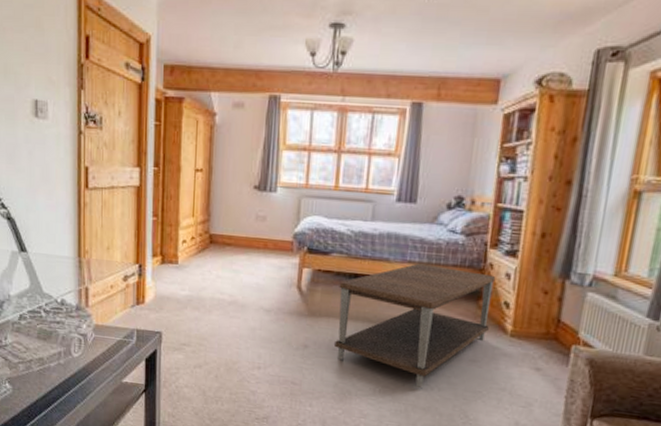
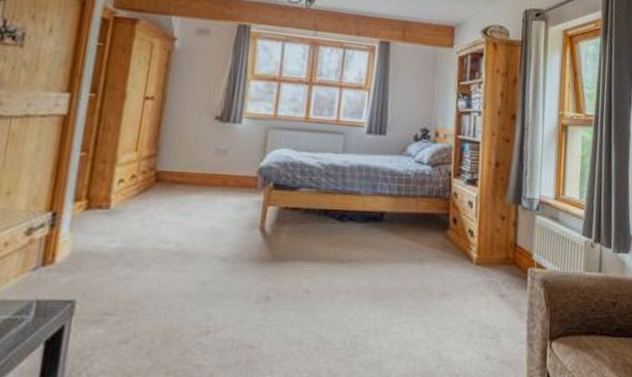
coffee table: present [335,263,496,389] -> none [301,195,460,333]

